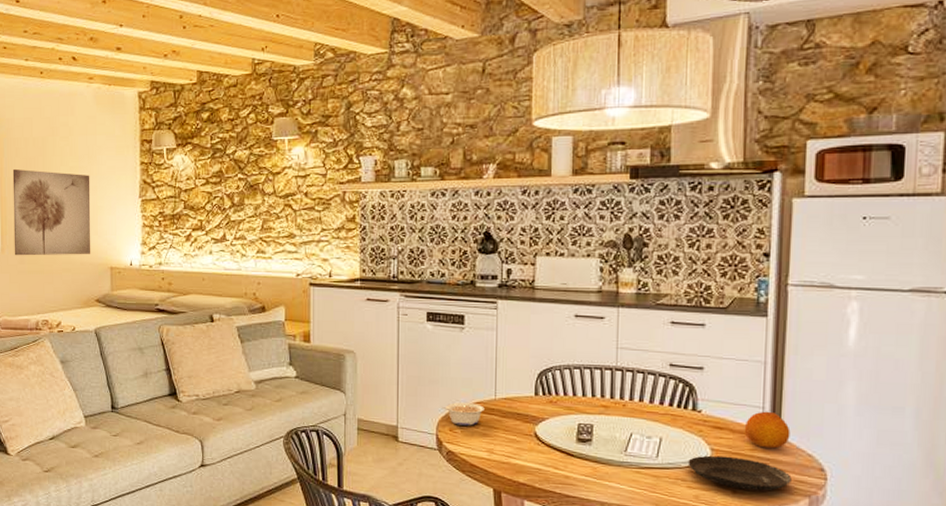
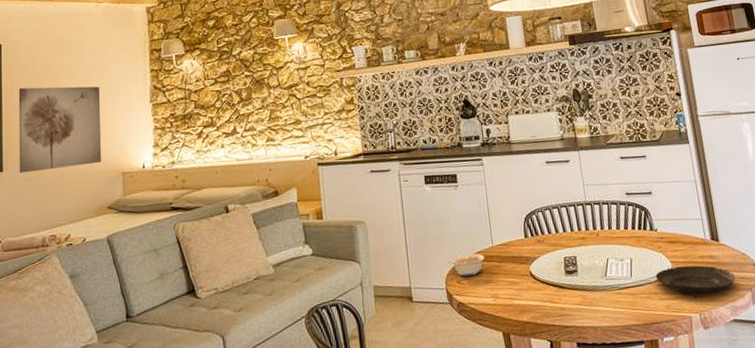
fruit: present [744,411,791,449] -> none [691,221,727,254]

